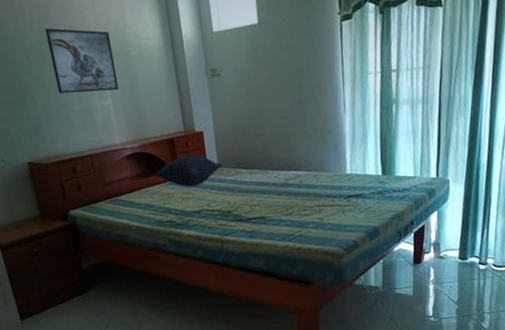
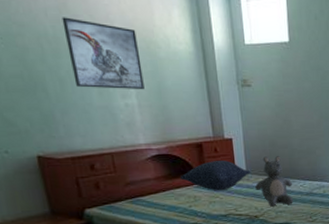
teddy bear: none [227,146,267,201] -> present [255,156,293,207]

